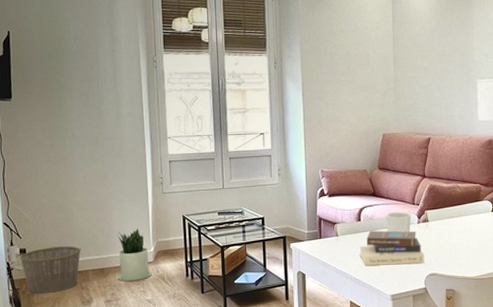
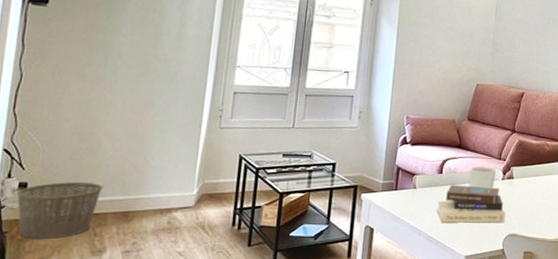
planter: present [116,228,153,282] -> none [143,166,191,229]

